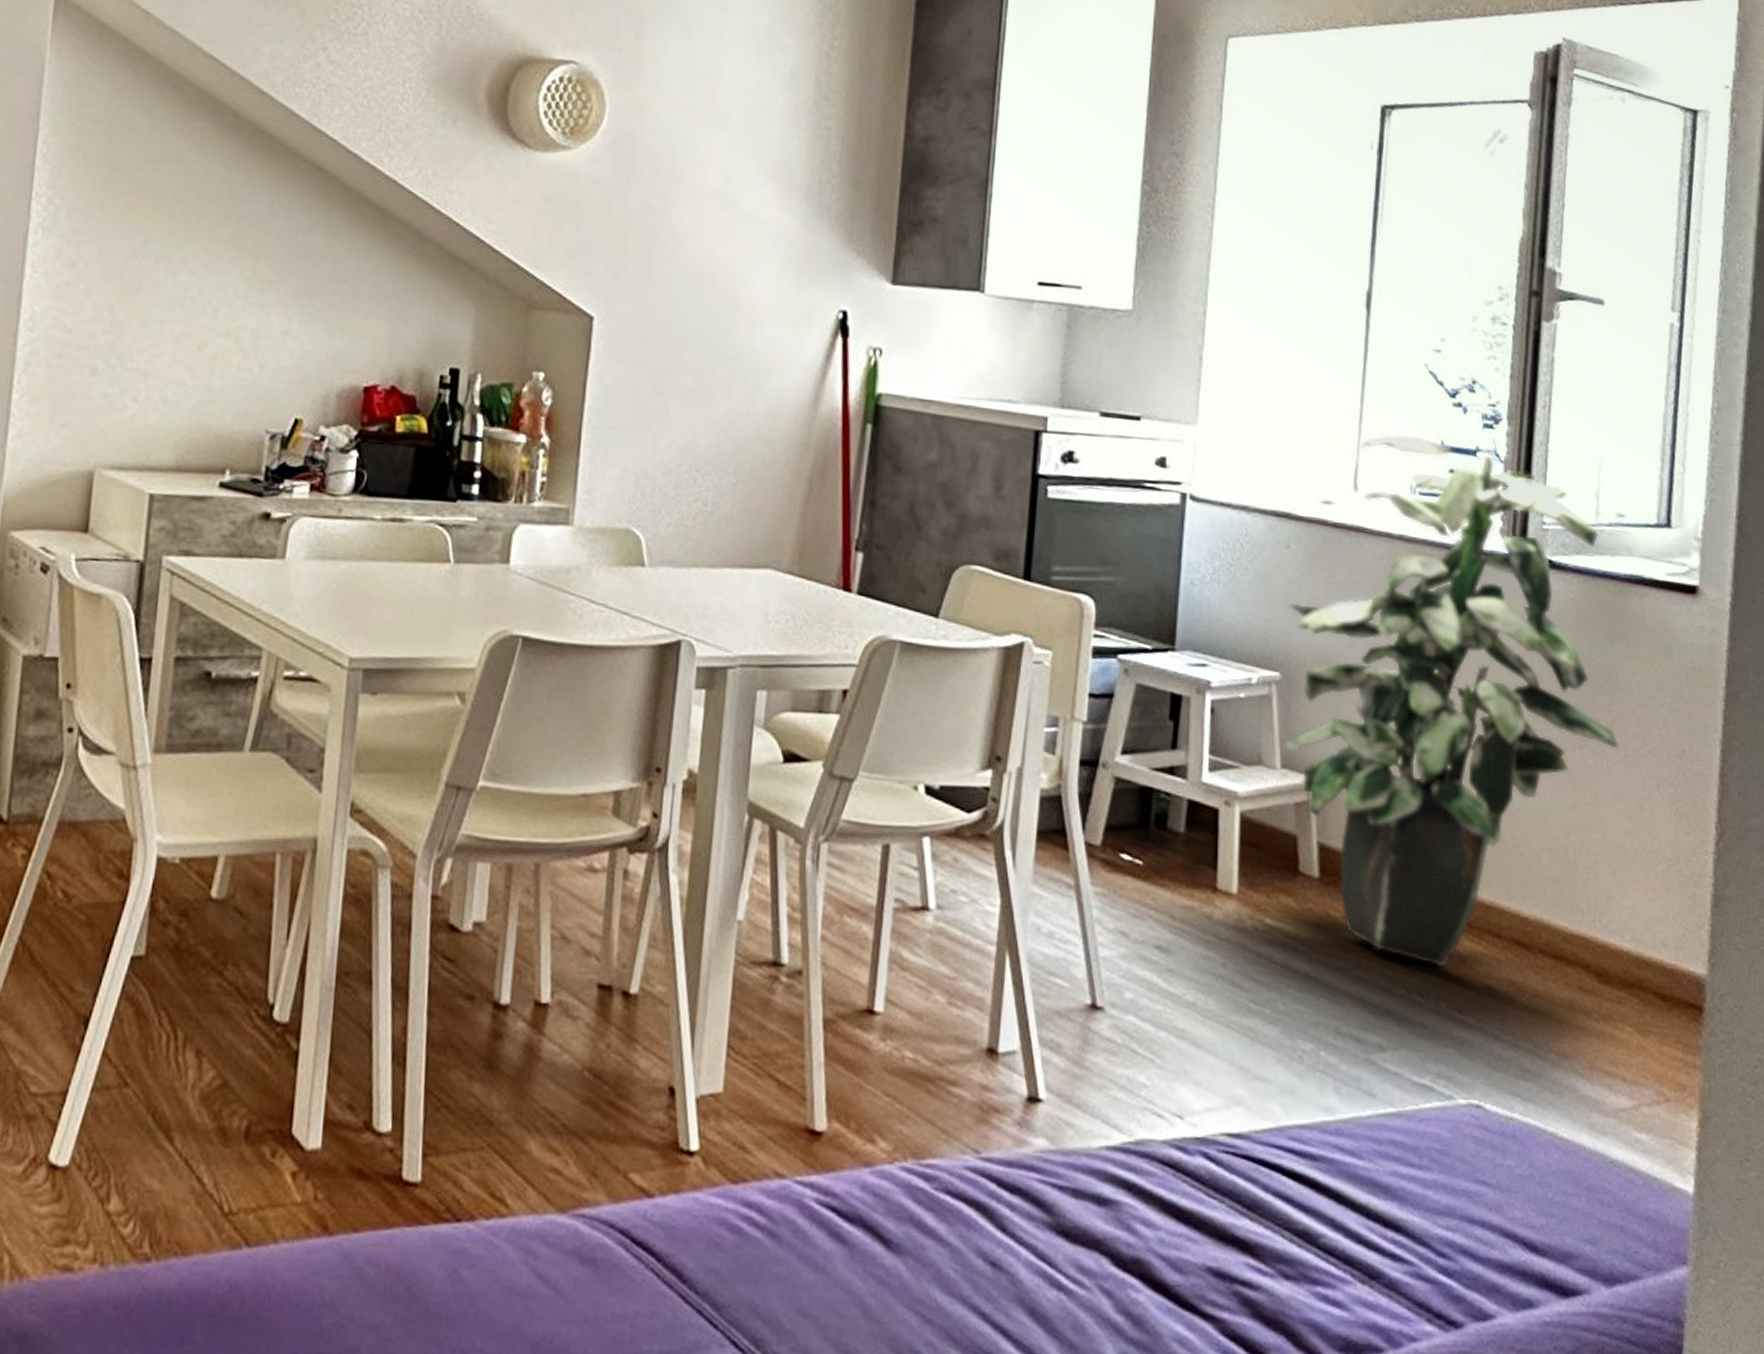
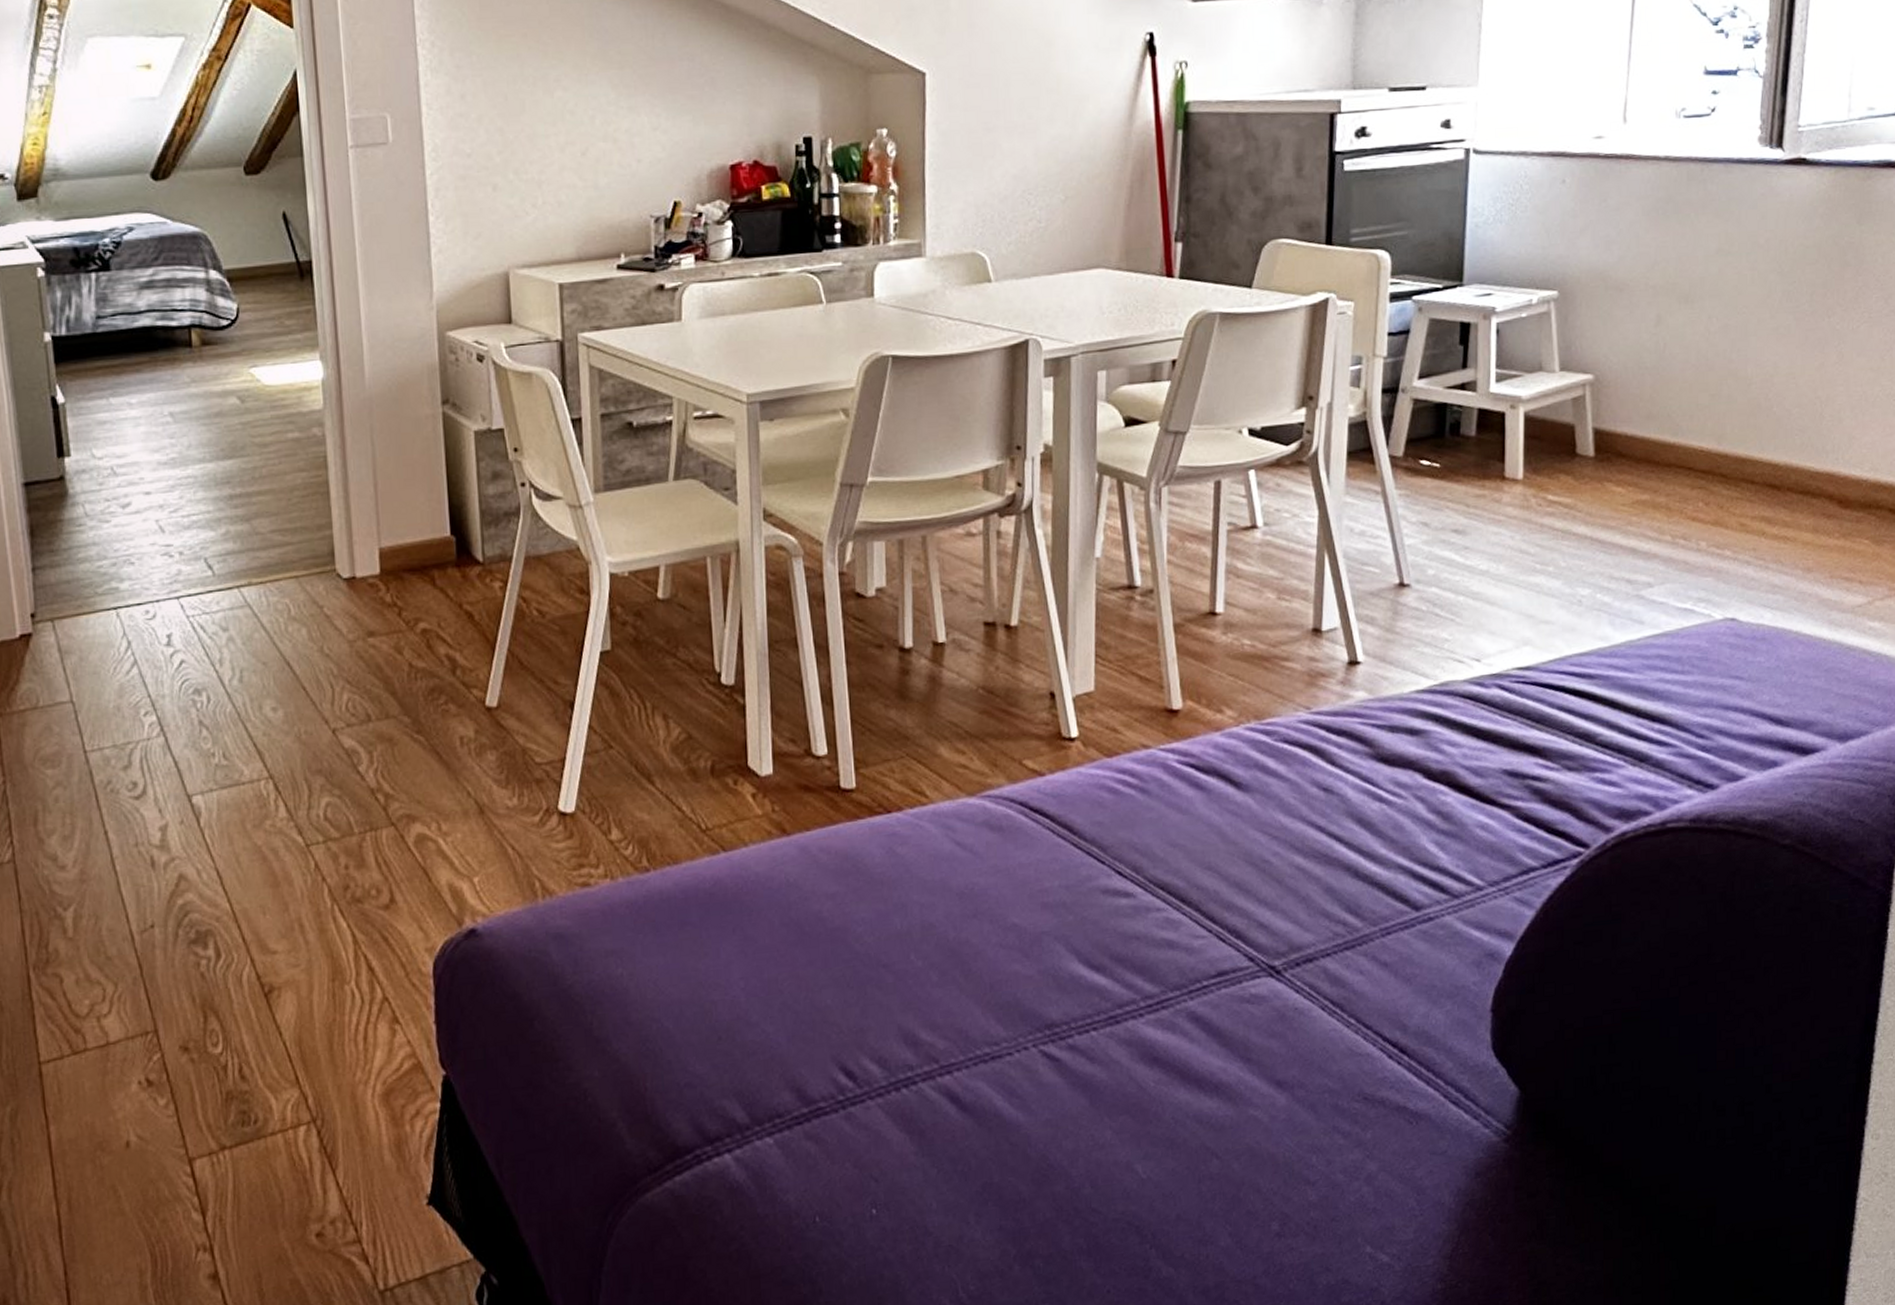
indoor plant: present [1285,434,1619,968] -> none [1563,65,1863,515]

